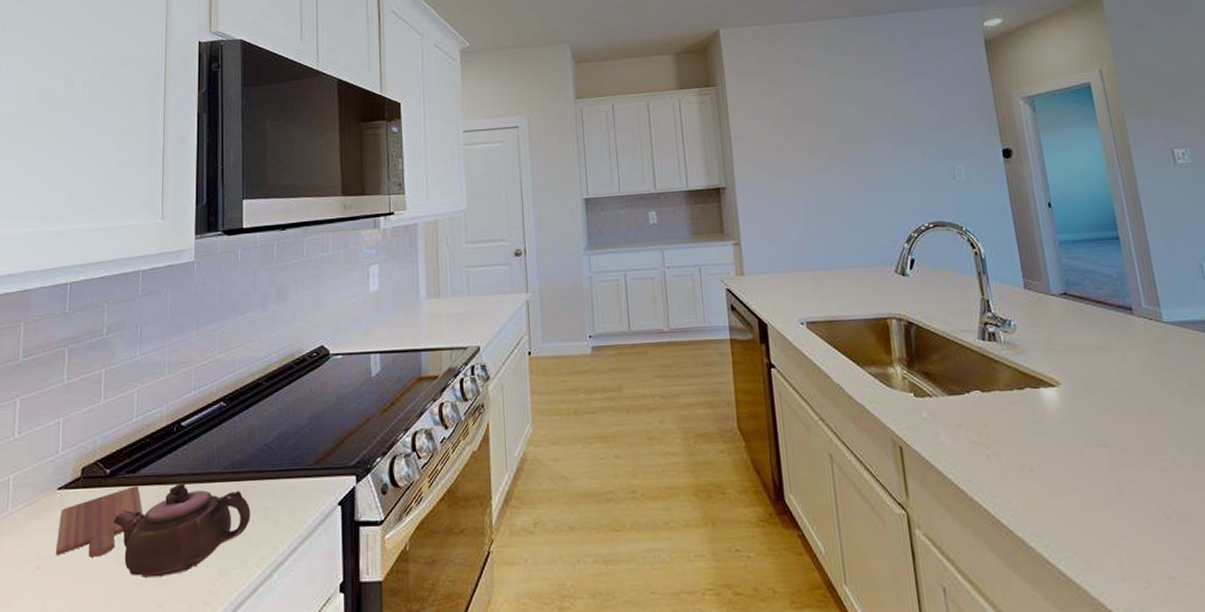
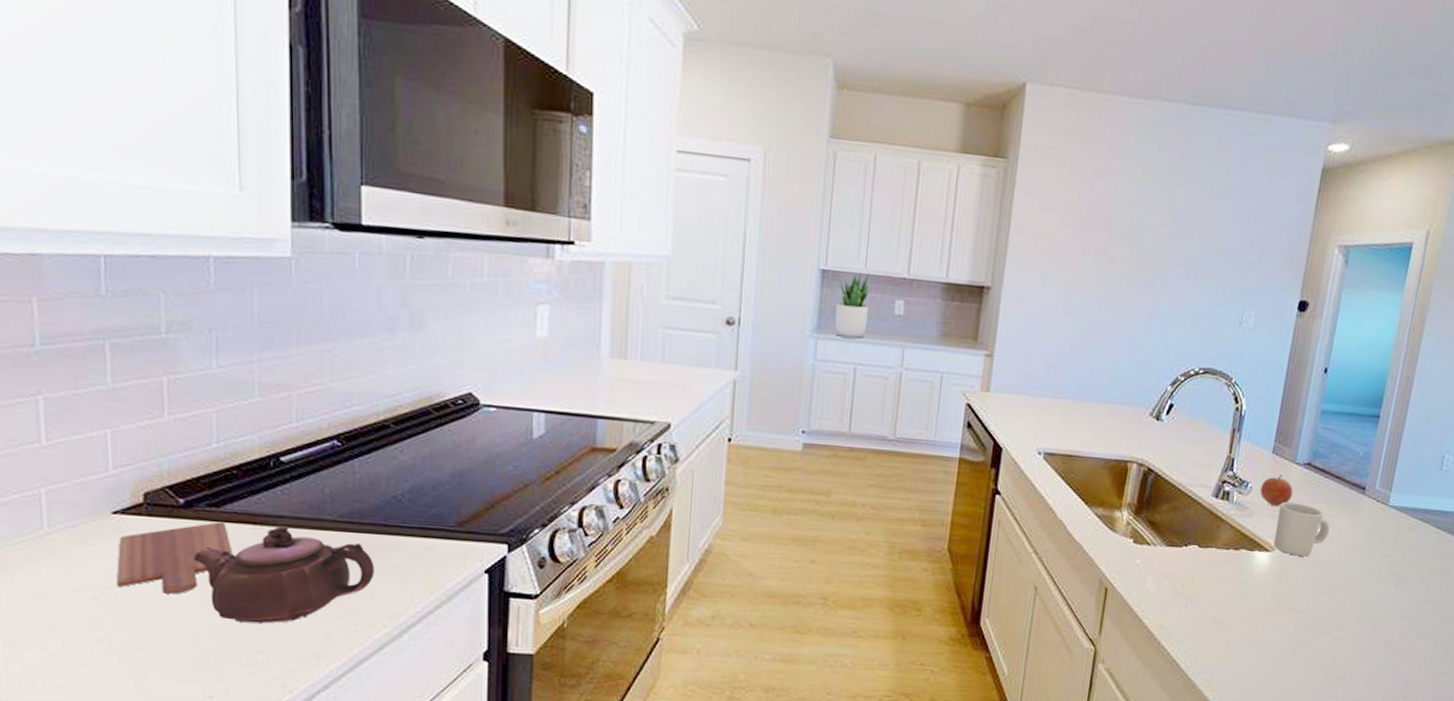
planter: none [600,194,629,251] -> present [834,271,871,339]
fruit: none [1024,308,1059,340] -> present [1260,475,1293,506]
mug: none [1049,333,1111,387] -> present [1274,502,1330,557]

